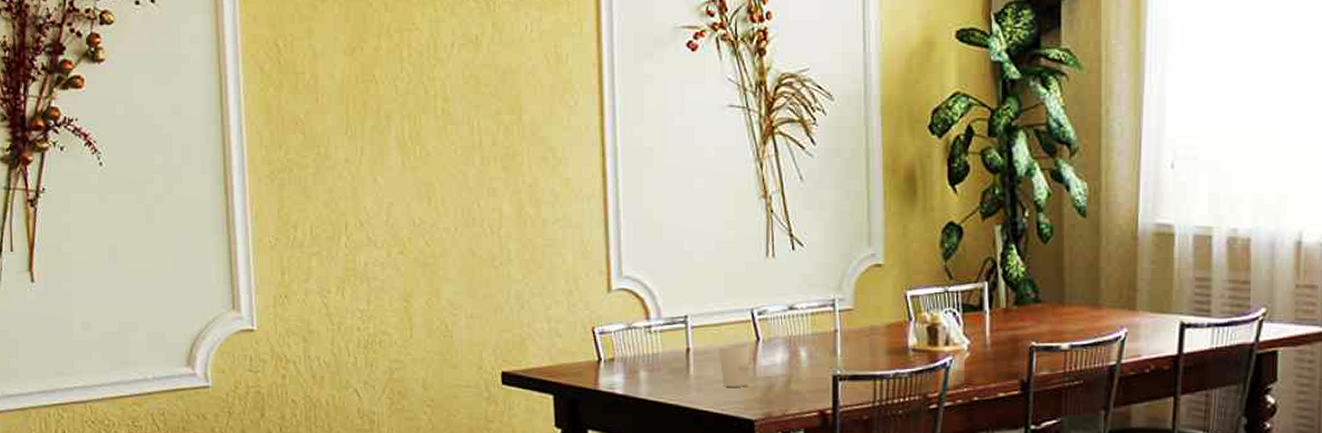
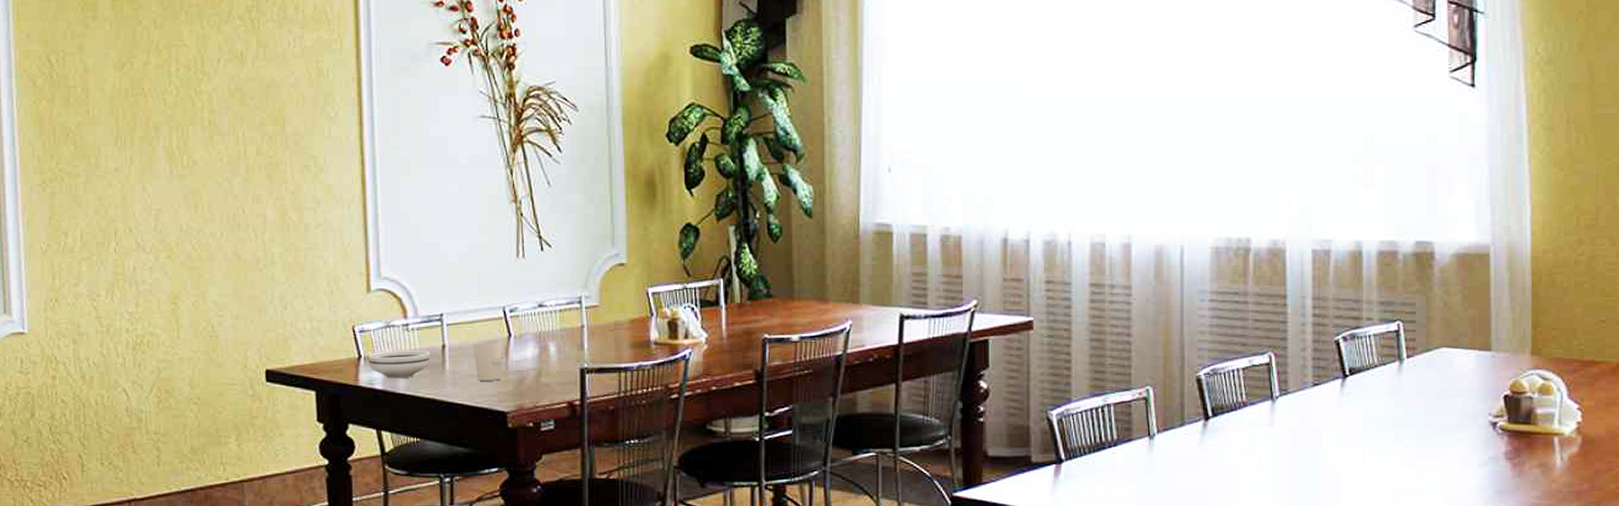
bowl: none [608,353,674,384] -> present [368,350,431,379]

